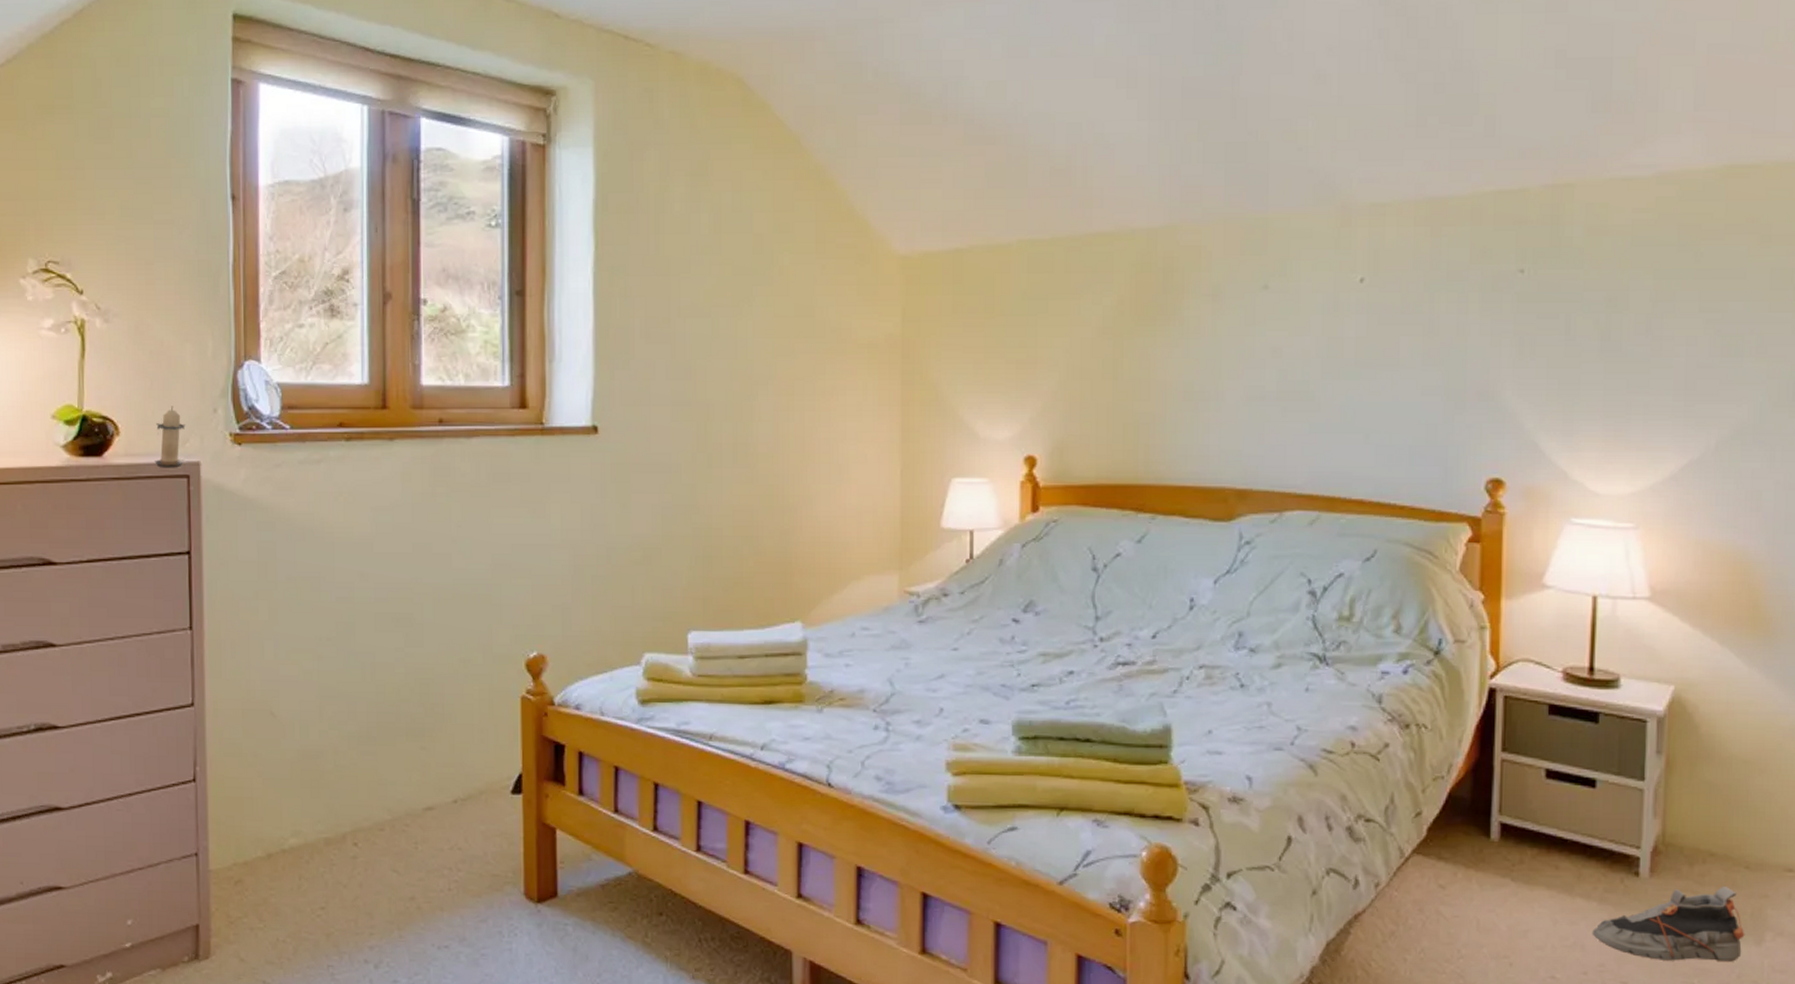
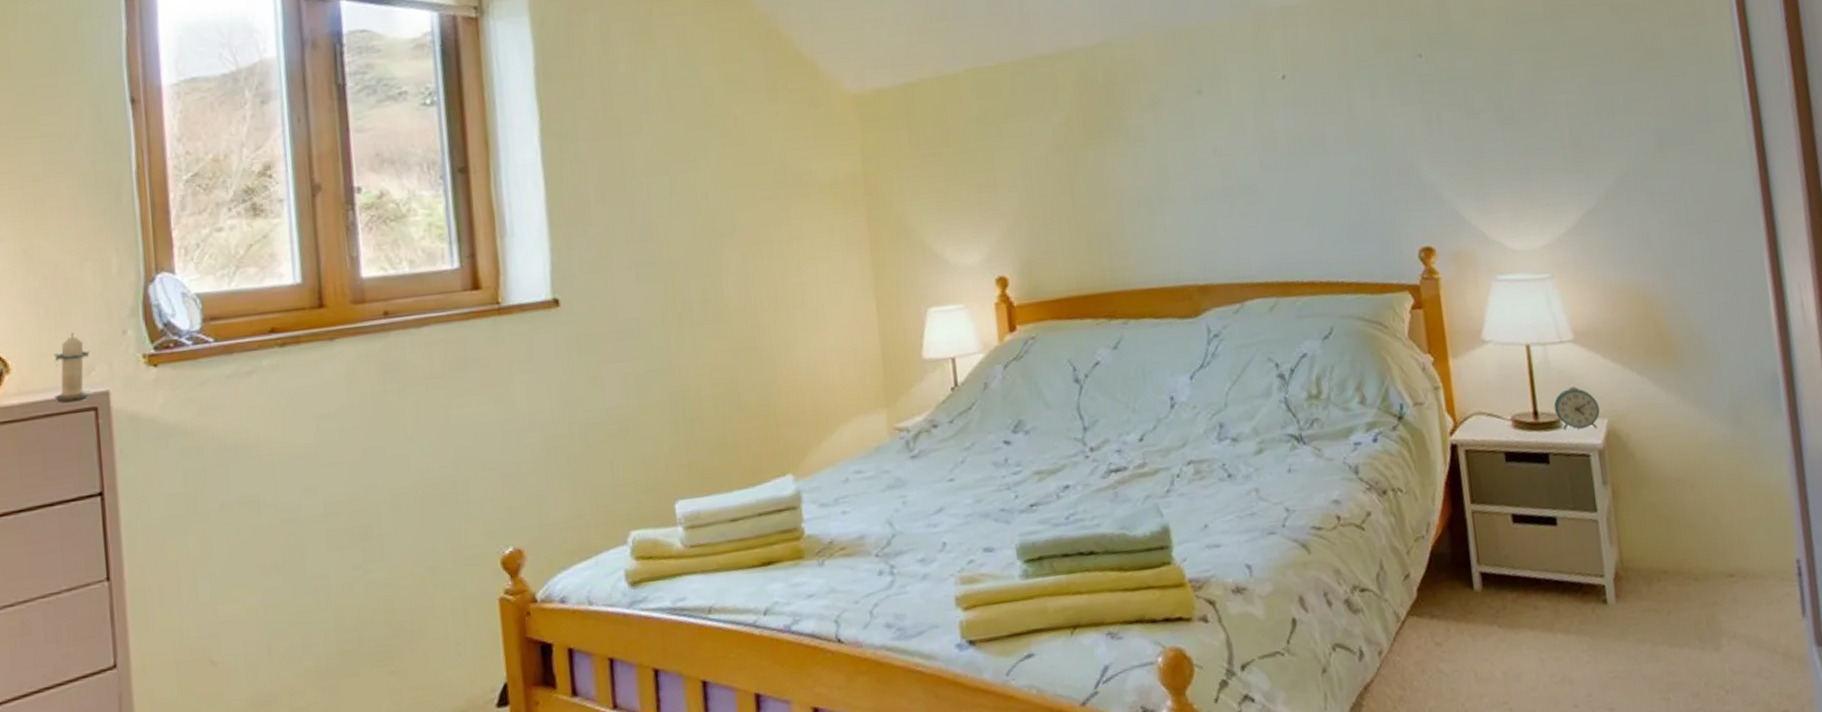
shoe: present [1592,885,1745,962] -> none [1575,599,1705,682]
alarm clock: none [1614,647,1667,695] -> present [1554,387,1600,429]

